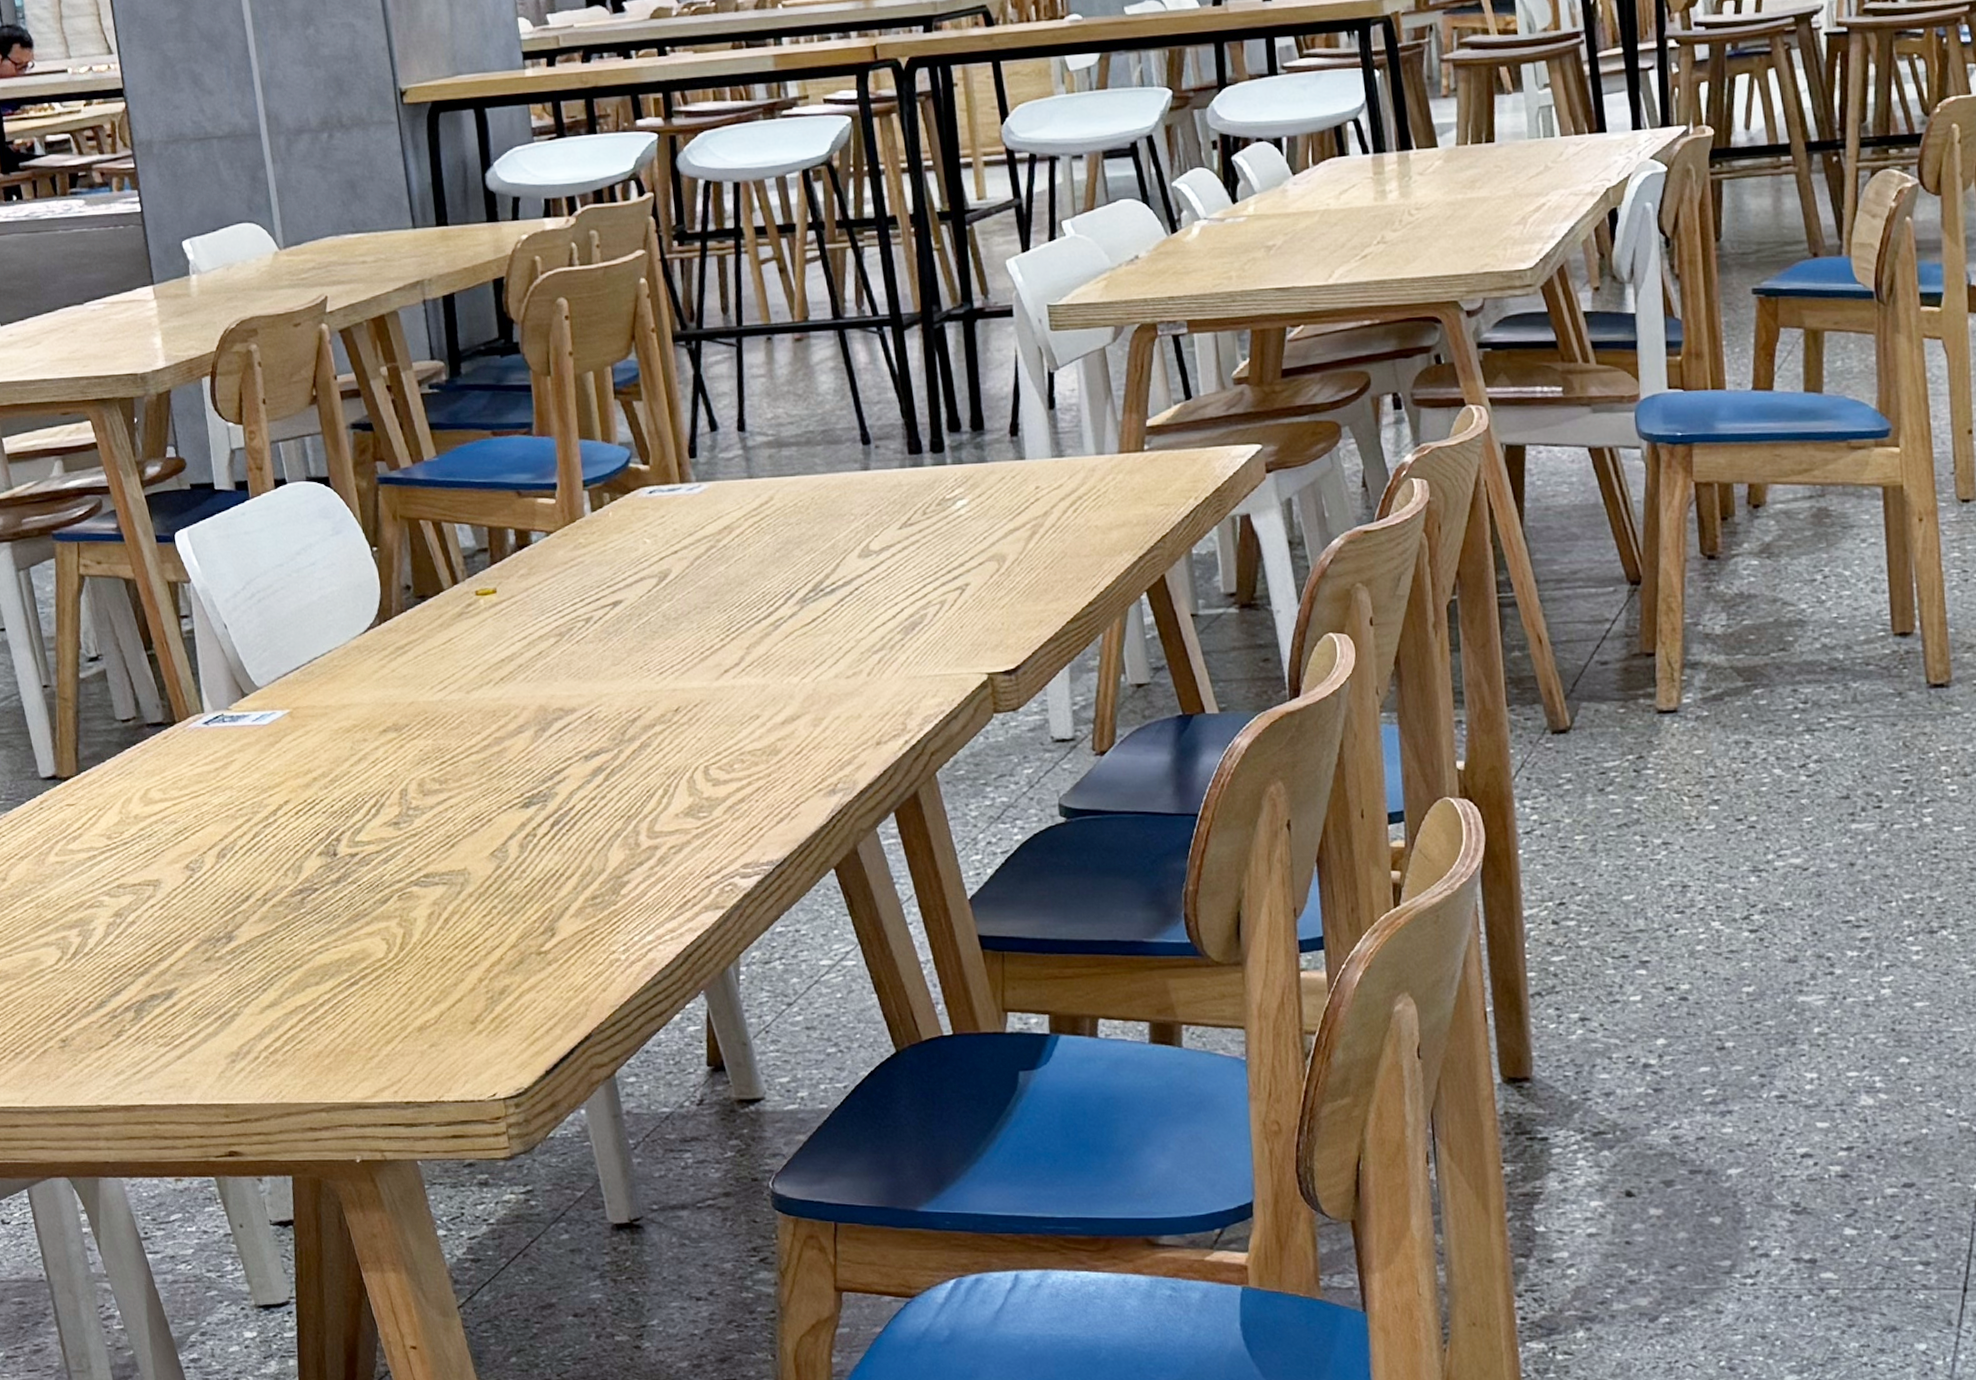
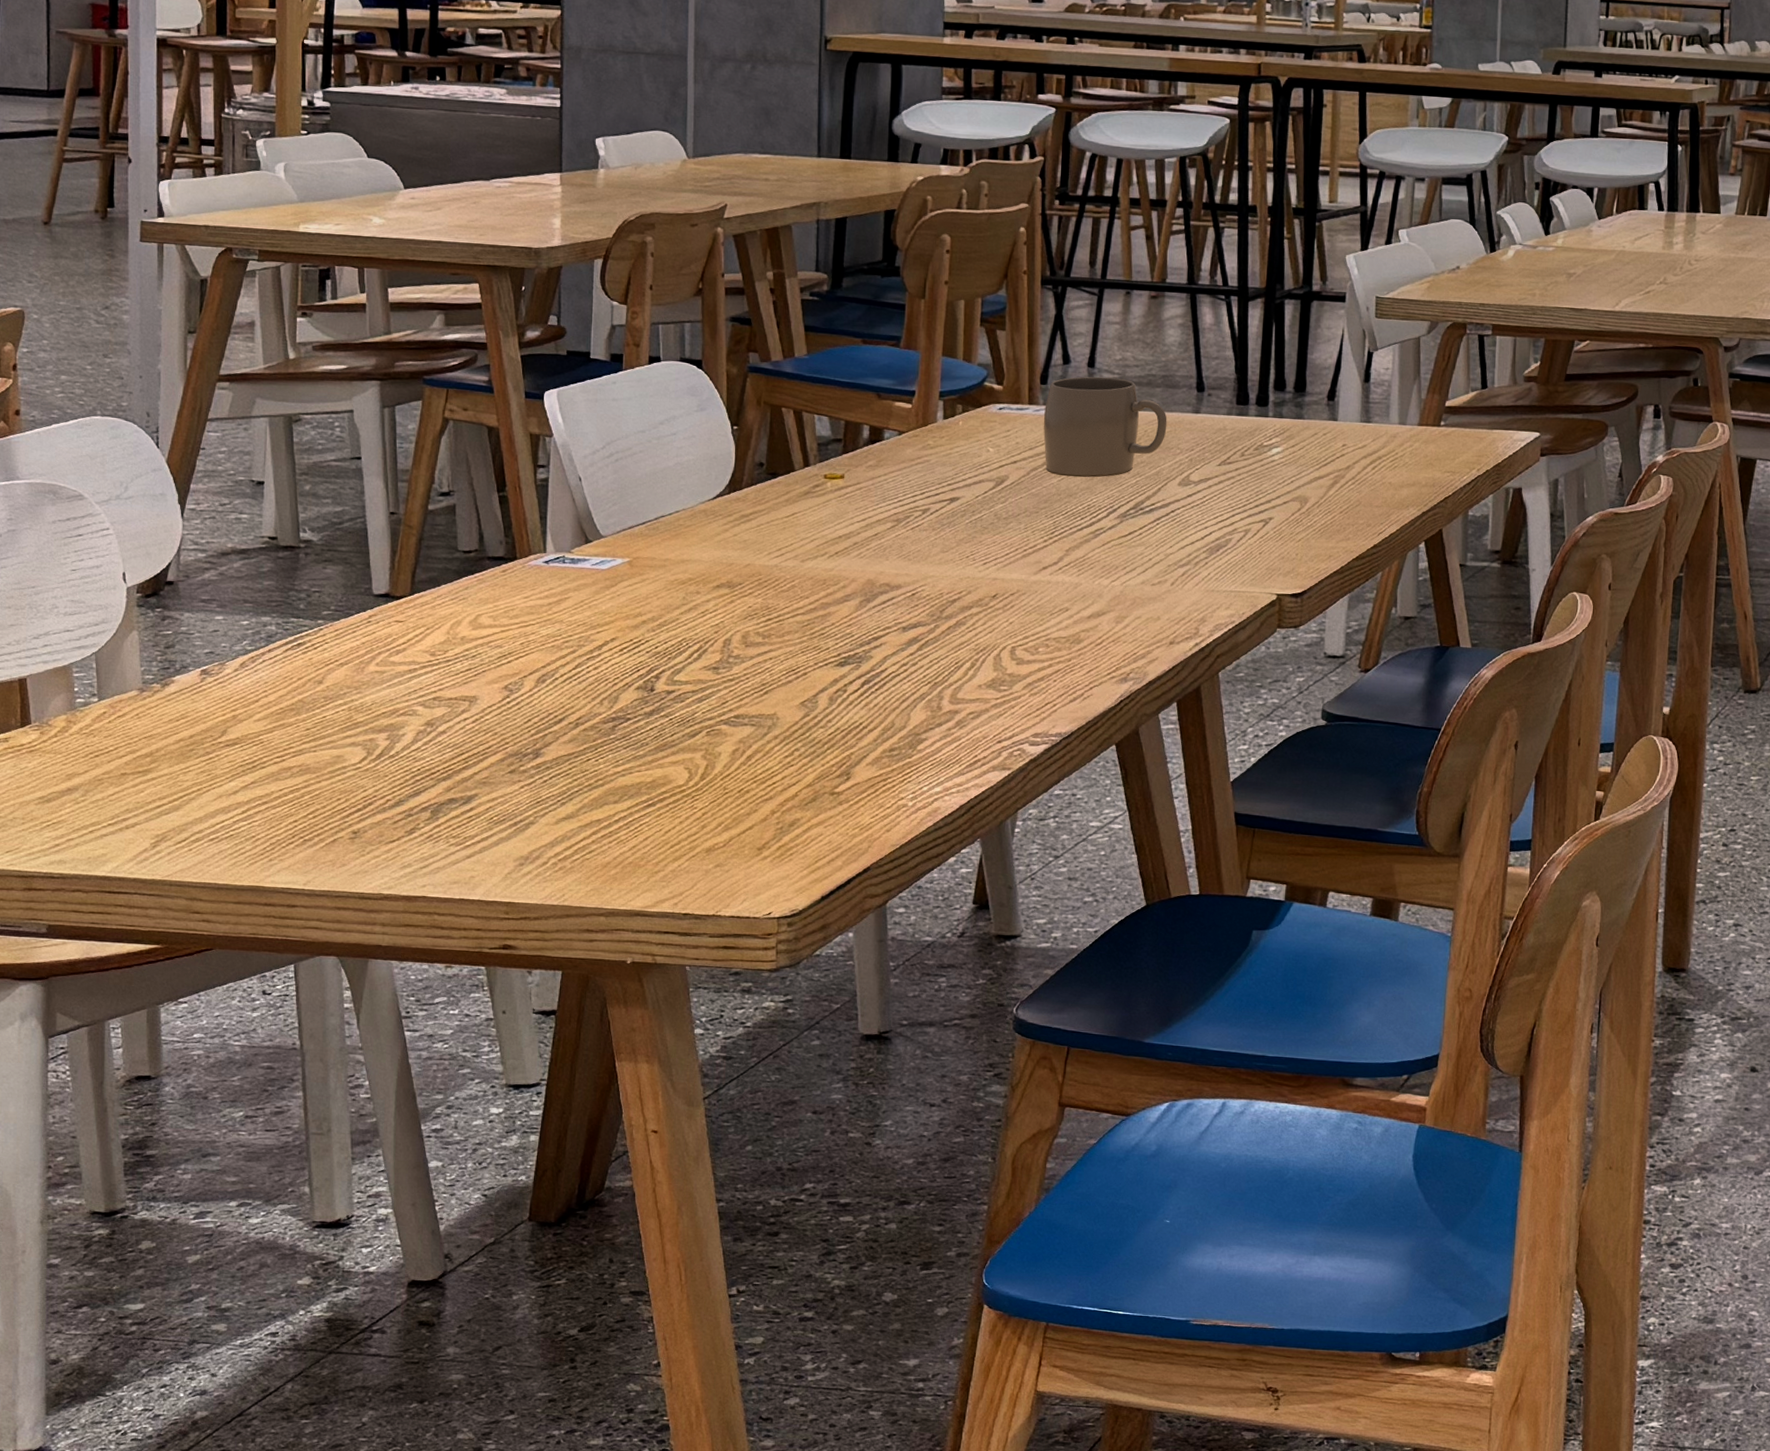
mug: none [698,440,836,562] -> present [1043,376,1167,478]

